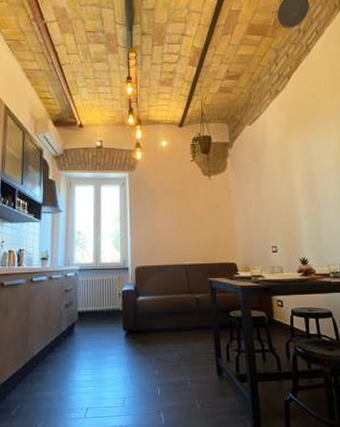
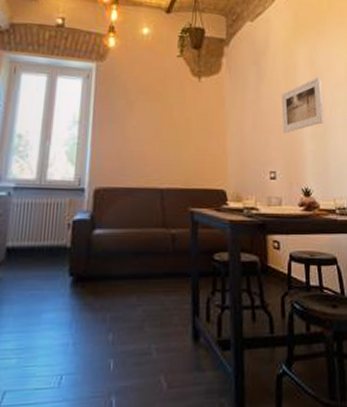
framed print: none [279,166,317,215] -> present [281,77,324,133]

